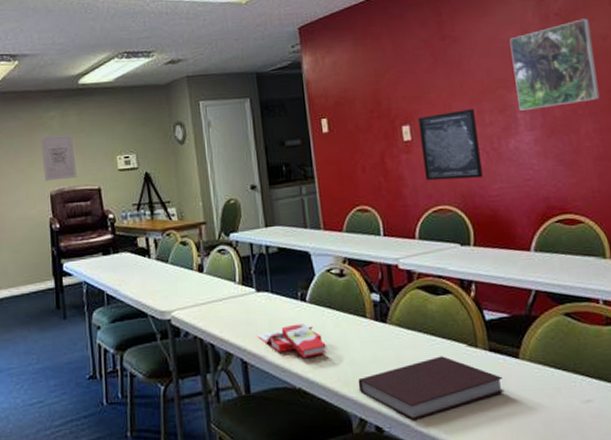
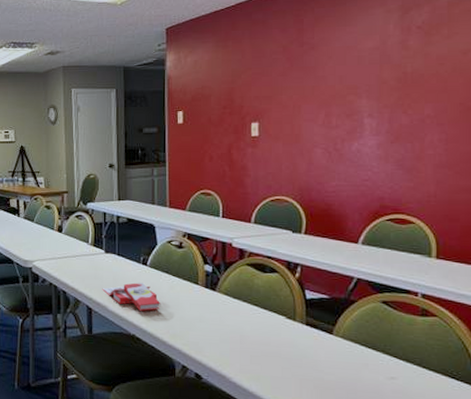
notebook: present [358,356,504,420] -> none [184,324,315,373]
wall art: present [417,109,483,181] -> none [267,112,322,175]
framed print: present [509,18,600,111] -> none [367,33,452,116]

